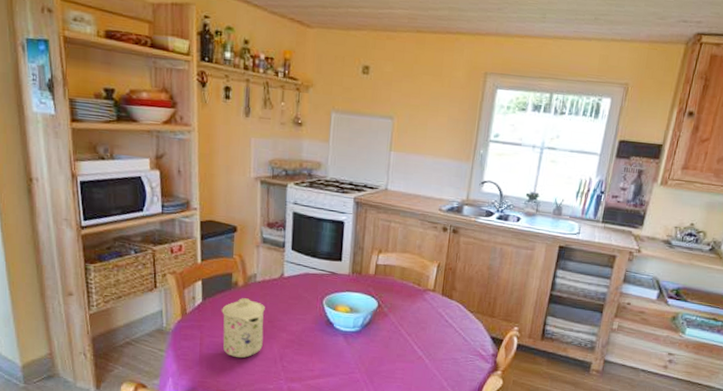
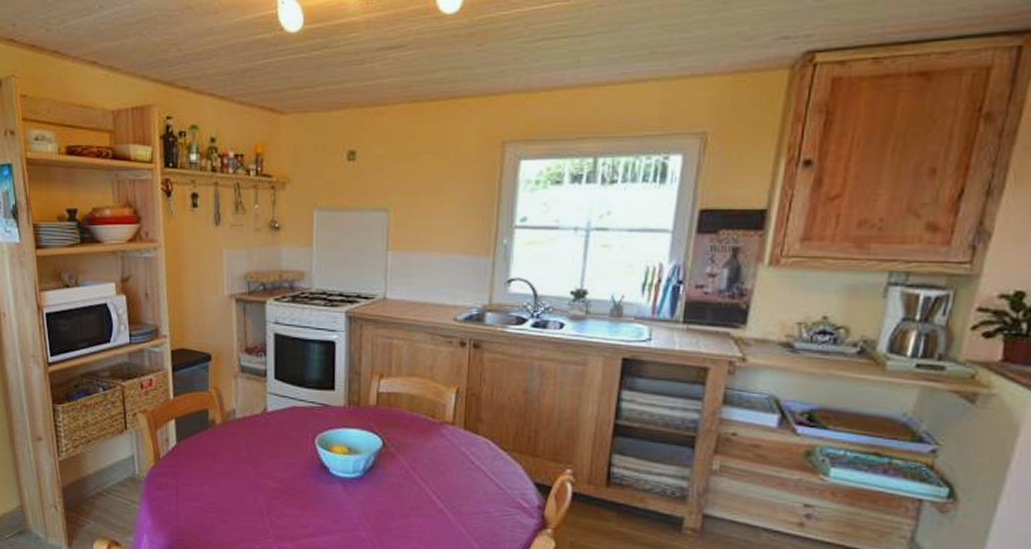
mug: present [222,298,265,358] -> none [198,439,247,512]

